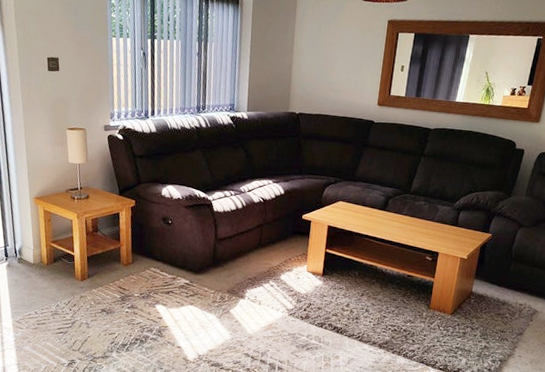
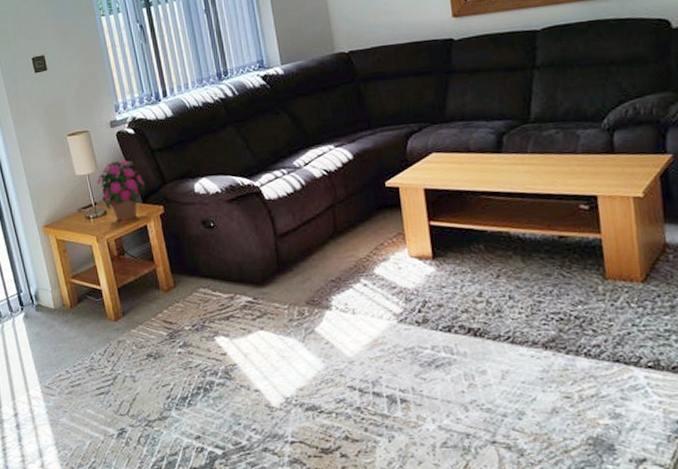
potted flower: none [85,158,125,207] -> present [97,159,146,221]

